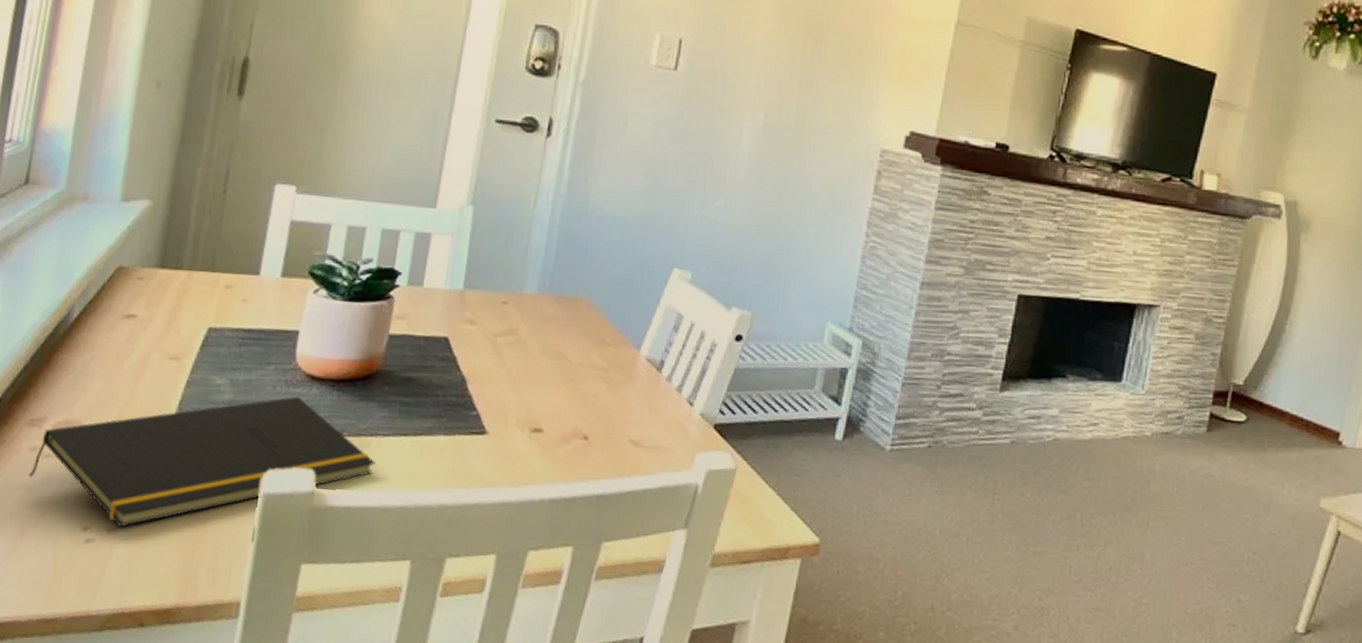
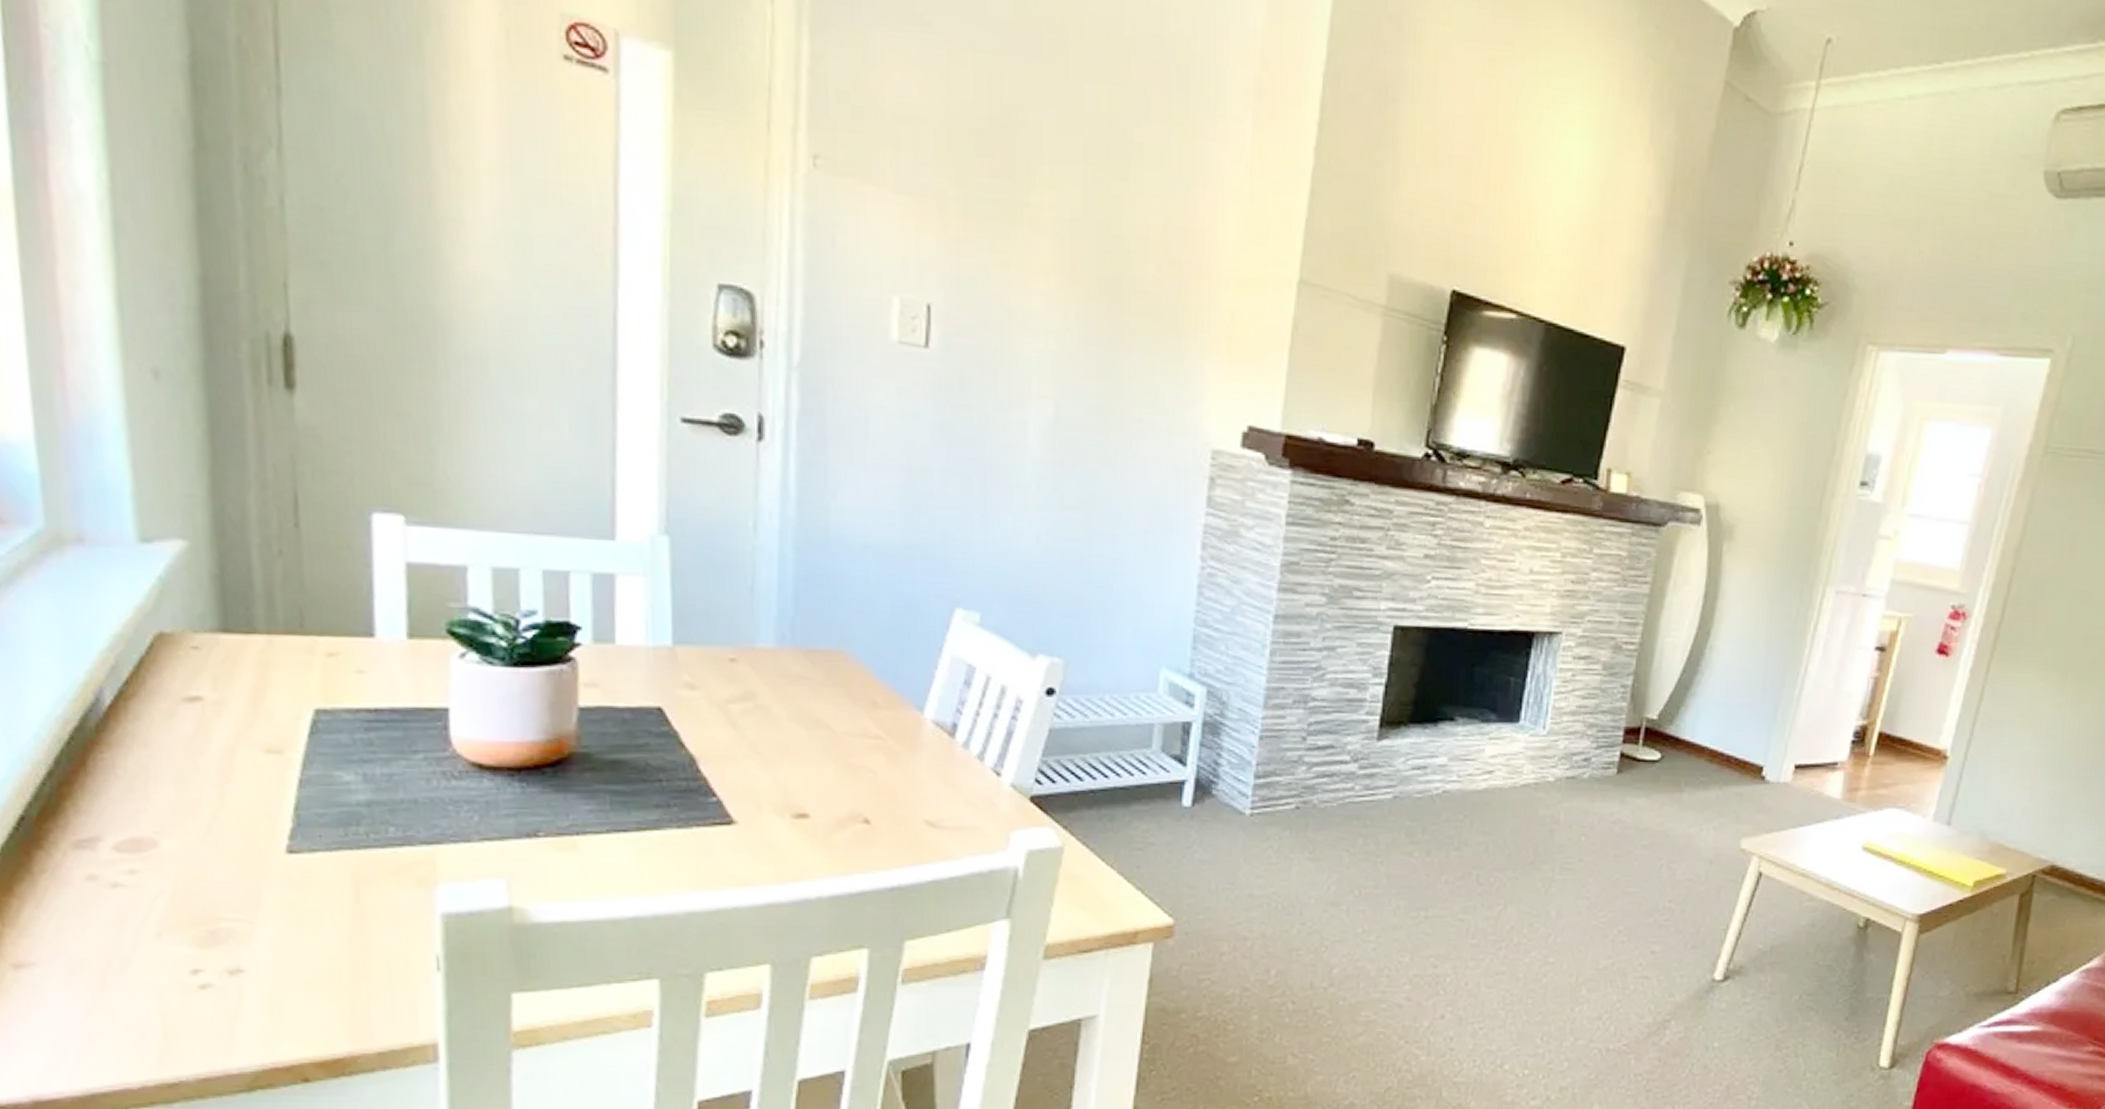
notepad: present [29,396,376,527] -> none [93,791,590,967]

